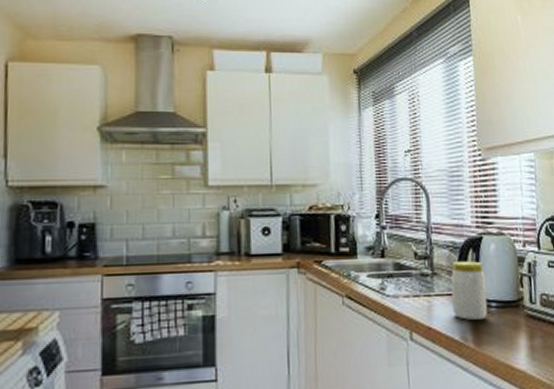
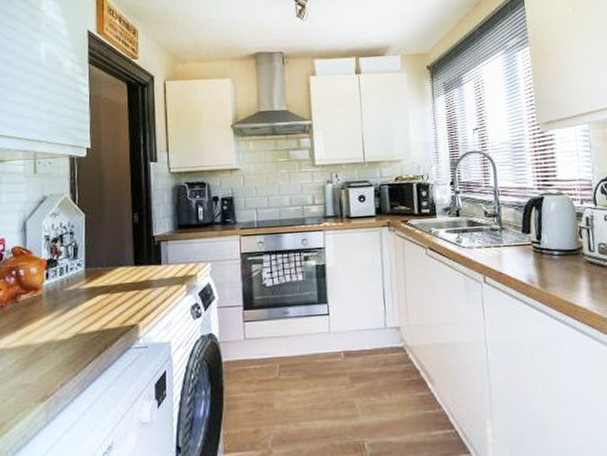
jar: present [451,261,488,320] -> none [517,217,551,266]

